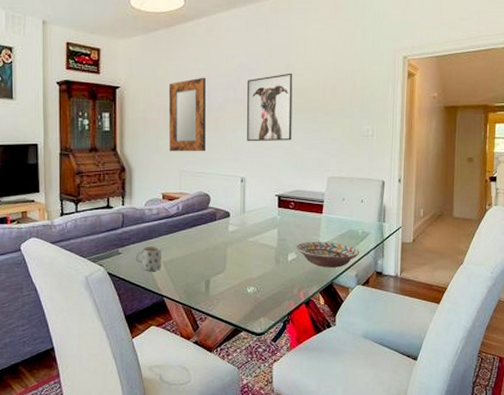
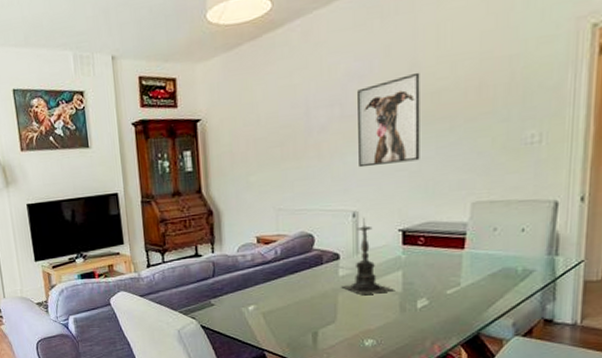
mug: present [135,245,161,271] -> none [230,295,260,323]
home mirror: present [168,77,206,152] -> none [257,94,306,189]
candle holder: none [230,183,271,248] -> present [341,217,394,295]
decorative bowl: present [296,242,360,268] -> none [427,284,520,316]

